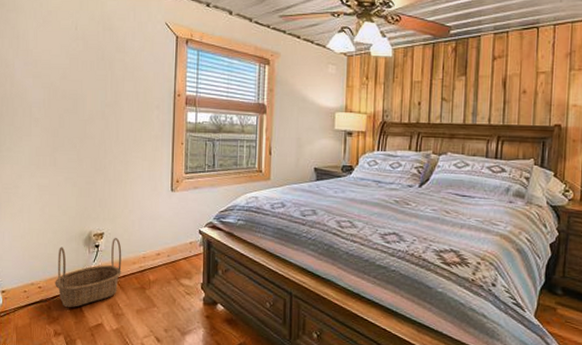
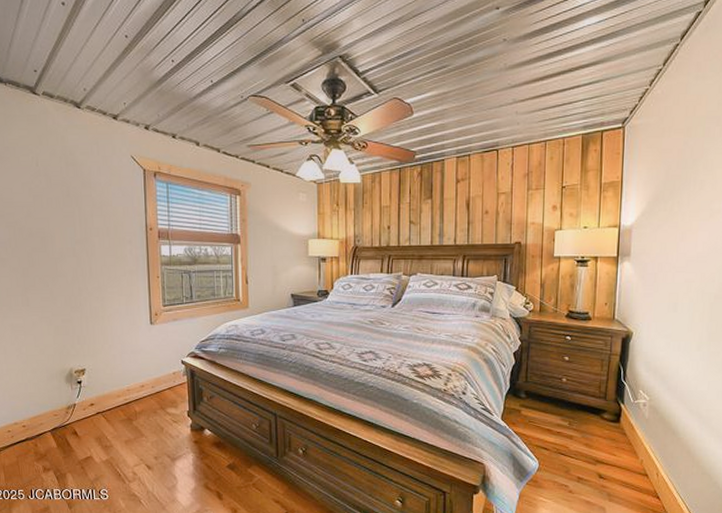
basket: present [55,238,122,308] -> none [39,373,107,444]

